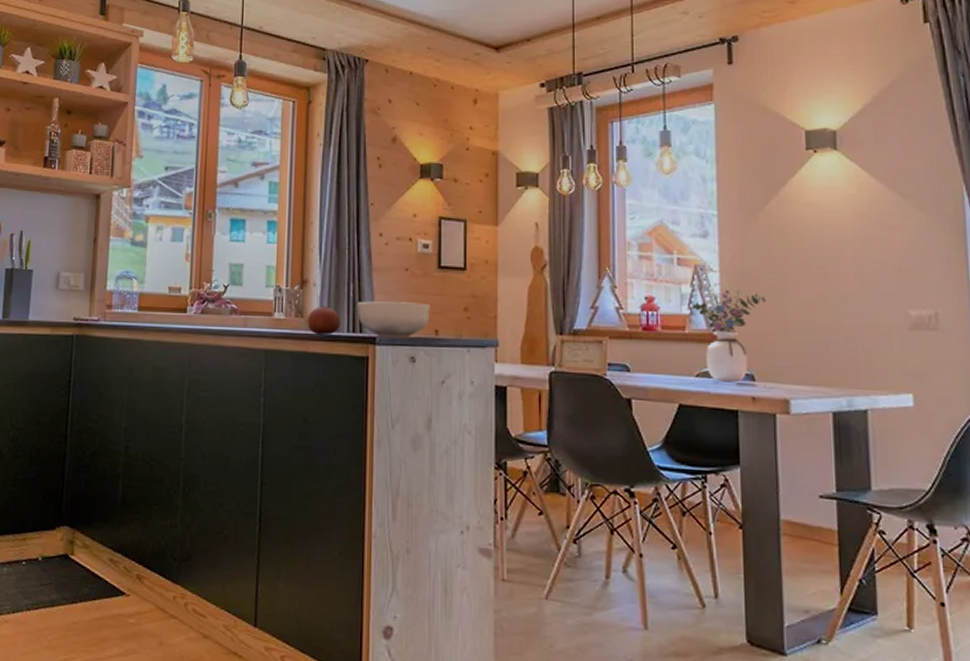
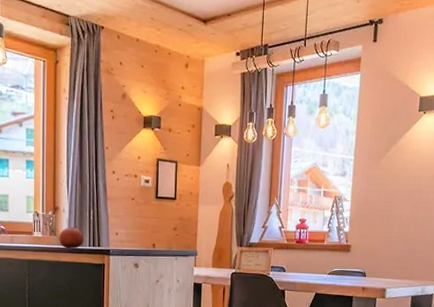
bowl: present [358,301,430,340] -> none [96,223,150,251]
bouquet: present [692,281,766,383] -> none [330,208,379,278]

